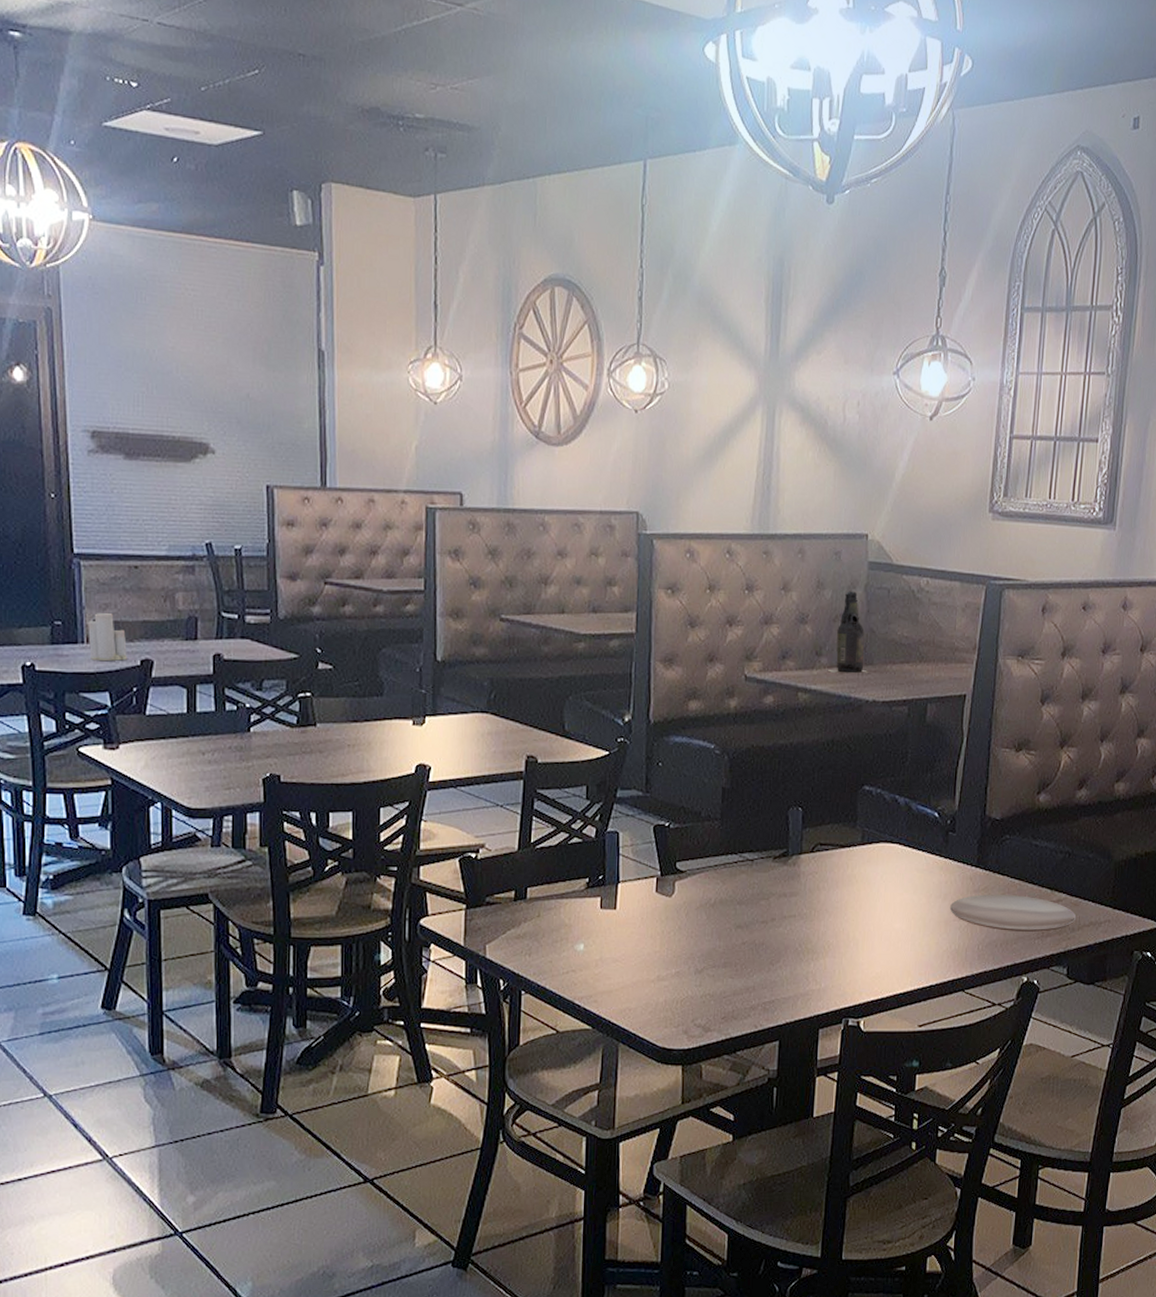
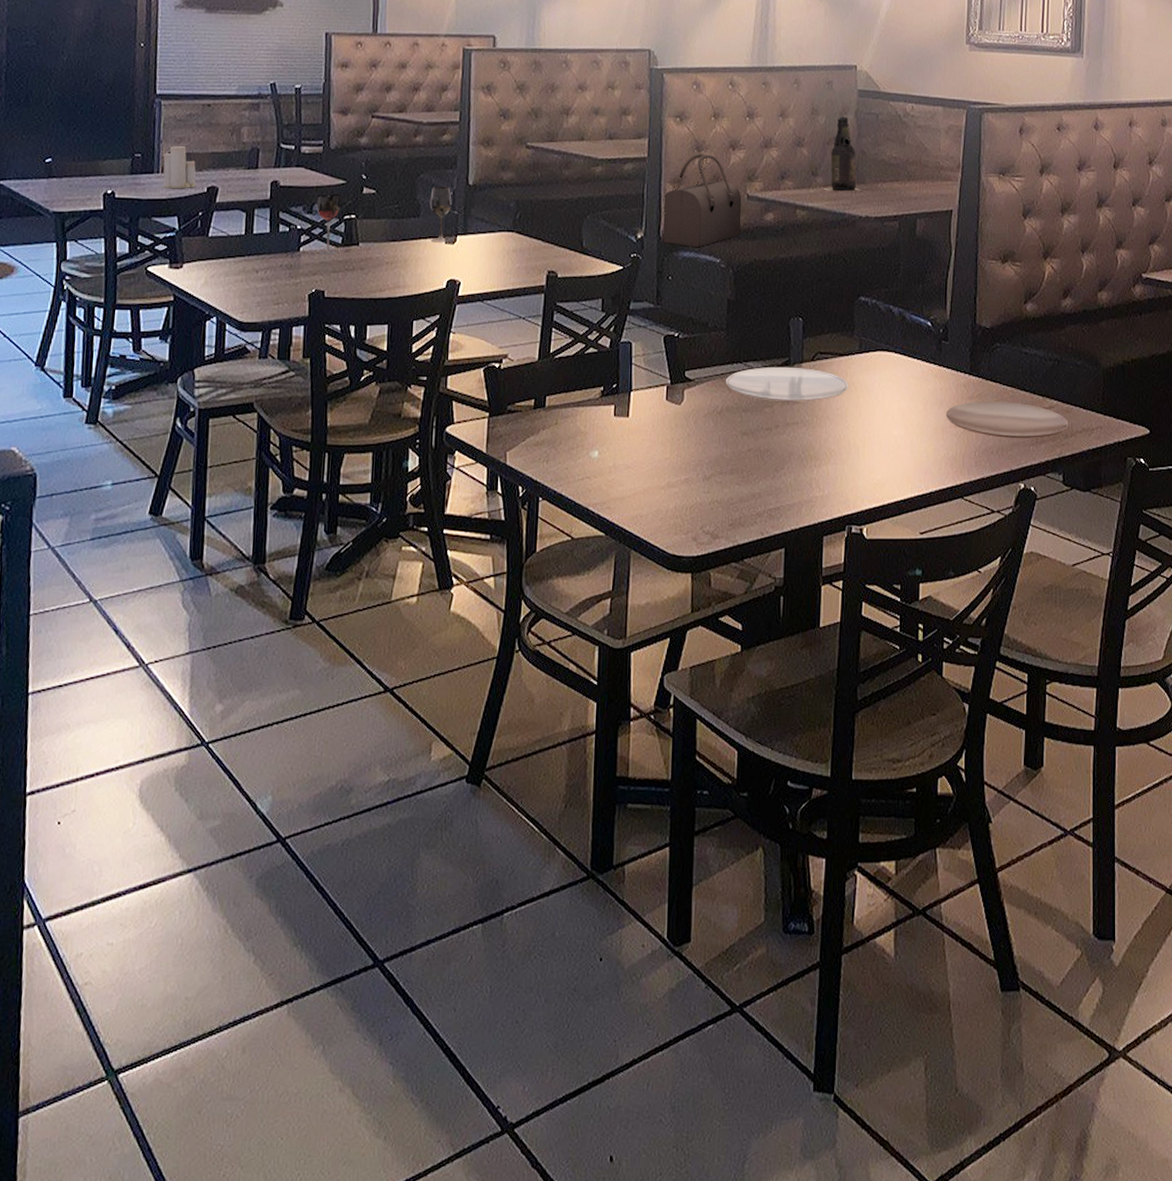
wineglass: none [265,669,295,737] -> present [316,194,341,255]
wine glass: none [394,662,419,724] -> present [430,186,452,243]
handbag: none [651,630,739,733] -> present [661,154,742,248]
plate: none [718,858,850,895] -> present [725,366,849,402]

